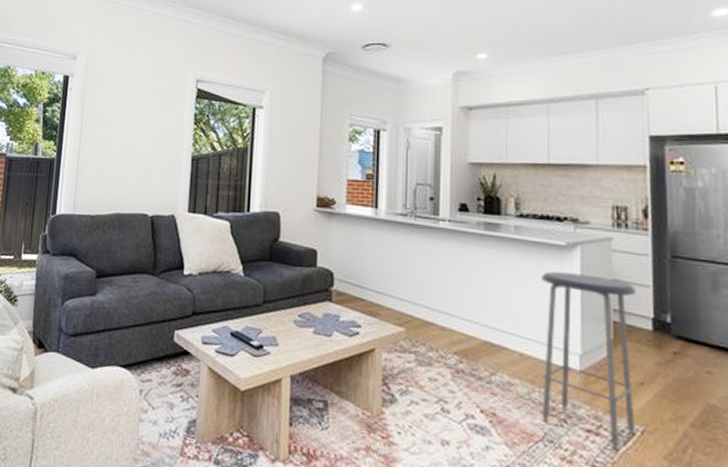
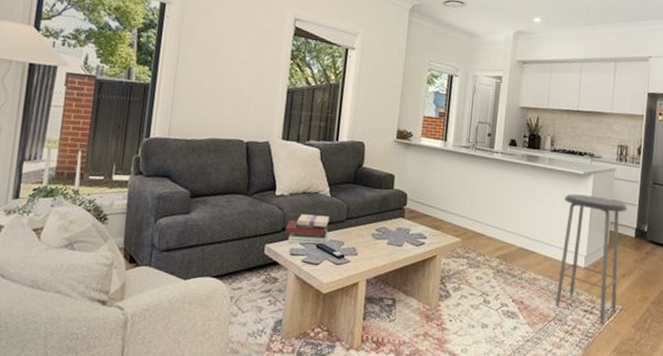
books: none [195,296,244,334] -> present [284,214,330,246]

